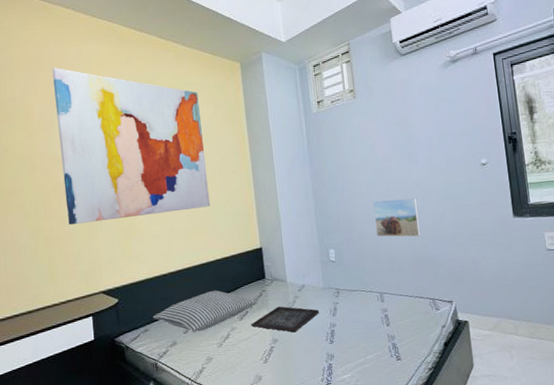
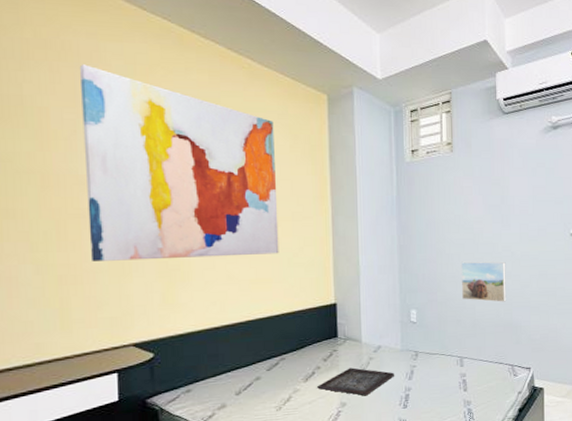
pillow: present [153,290,258,333] -> none [198,347,327,394]

